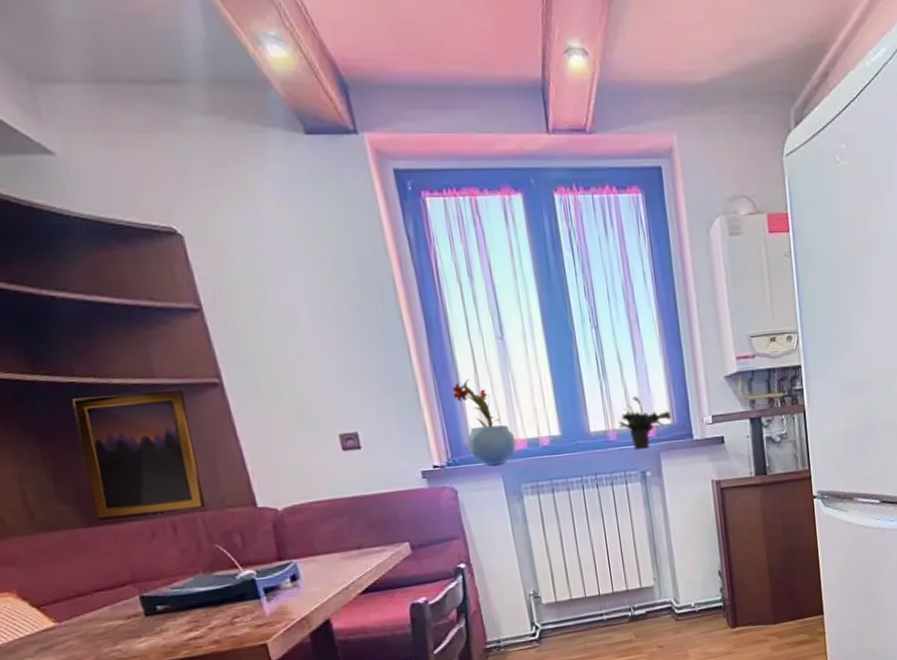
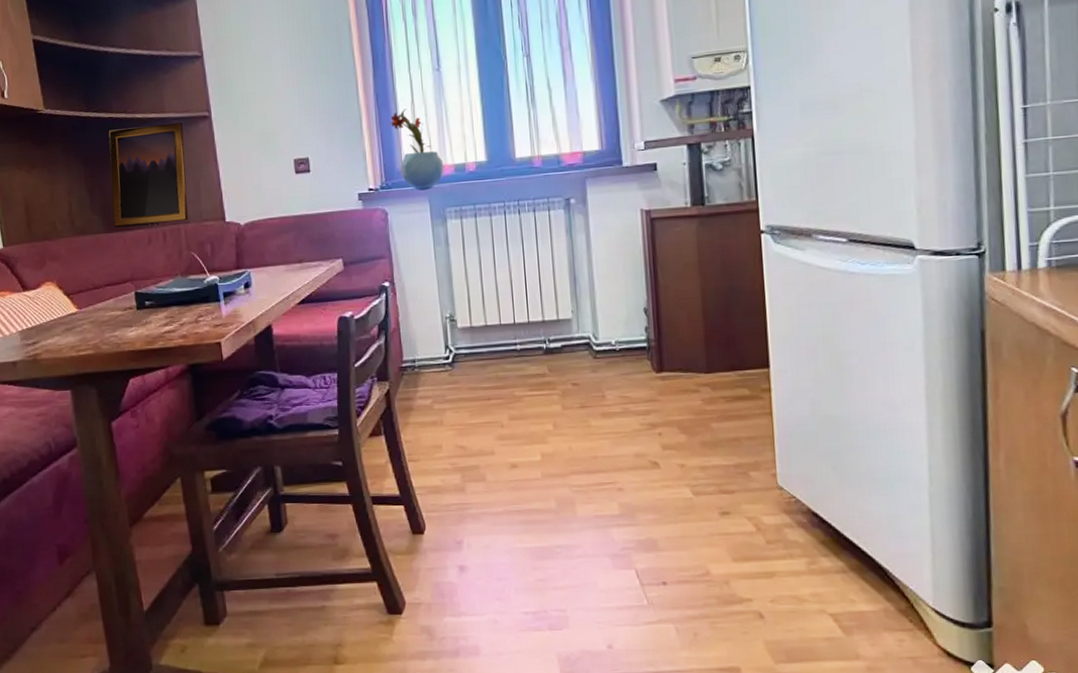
potted plant: present [618,395,671,451] -> none [544,121,600,177]

